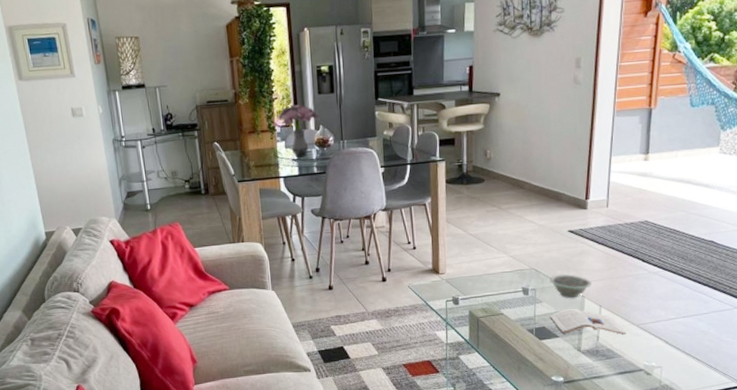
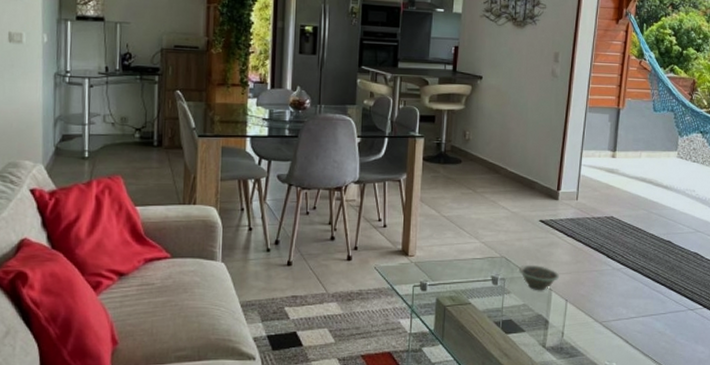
flower arrangement: present [276,104,320,158] -> none [250,61,298,117]
magazine: present [550,308,627,335] -> none [517,301,590,332]

